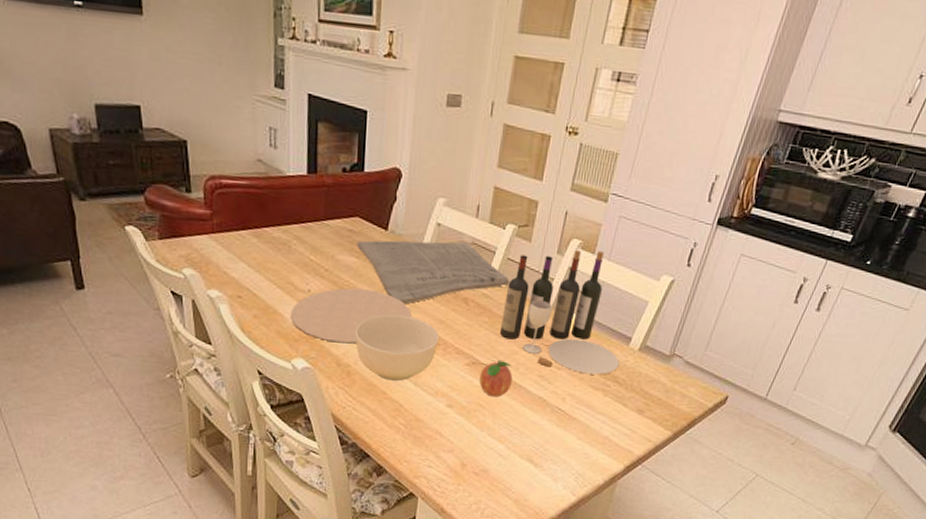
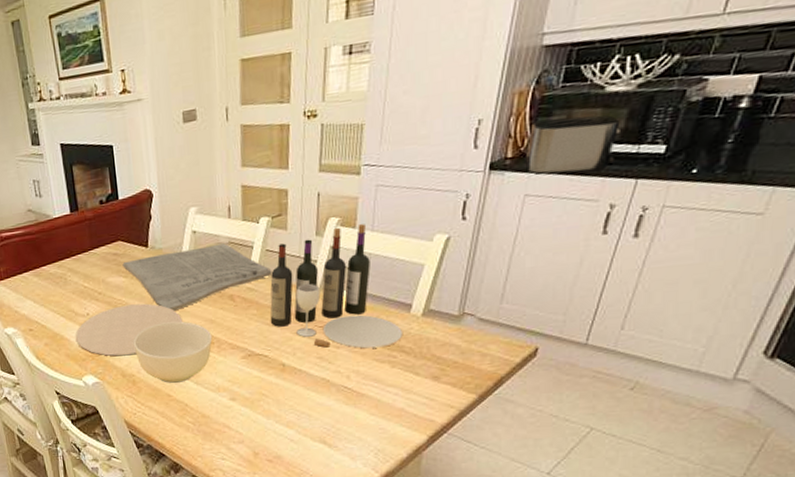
fruit: present [479,359,513,397] -> none [257,348,292,385]
toaster: none [744,188,824,248] -> present [523,114,620,176]

